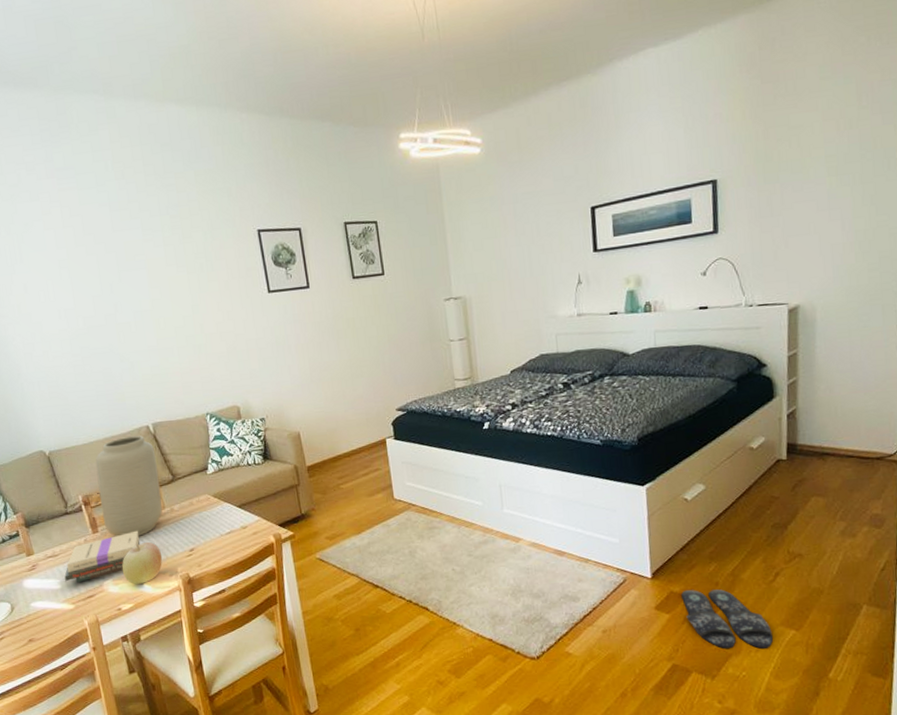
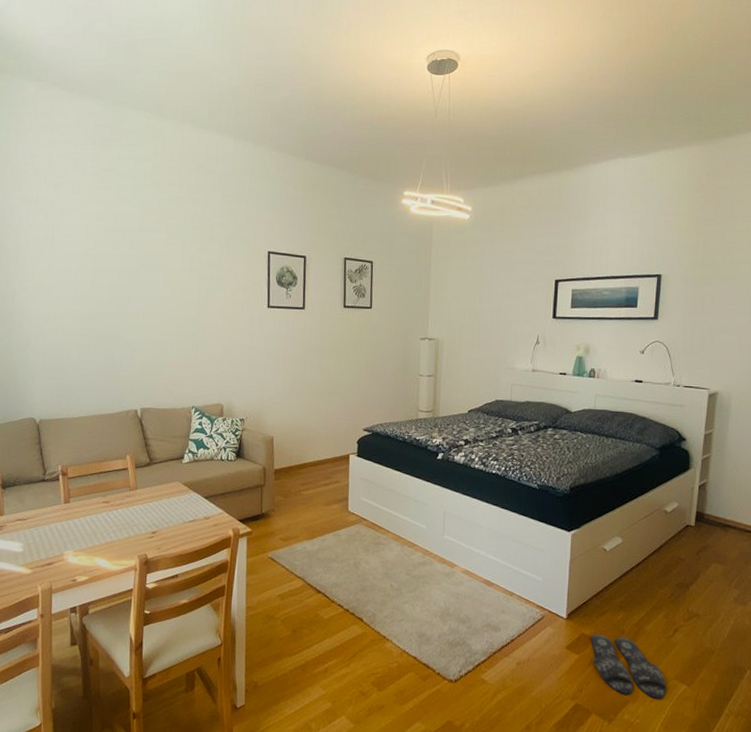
books: present [64,530,141,584] -> none [28,506,108,550]
vase: present [96,435,163,537] -> none [76,417,139,512]
fruit: present [121,541,163,585] -> none [84,518,126,559]

